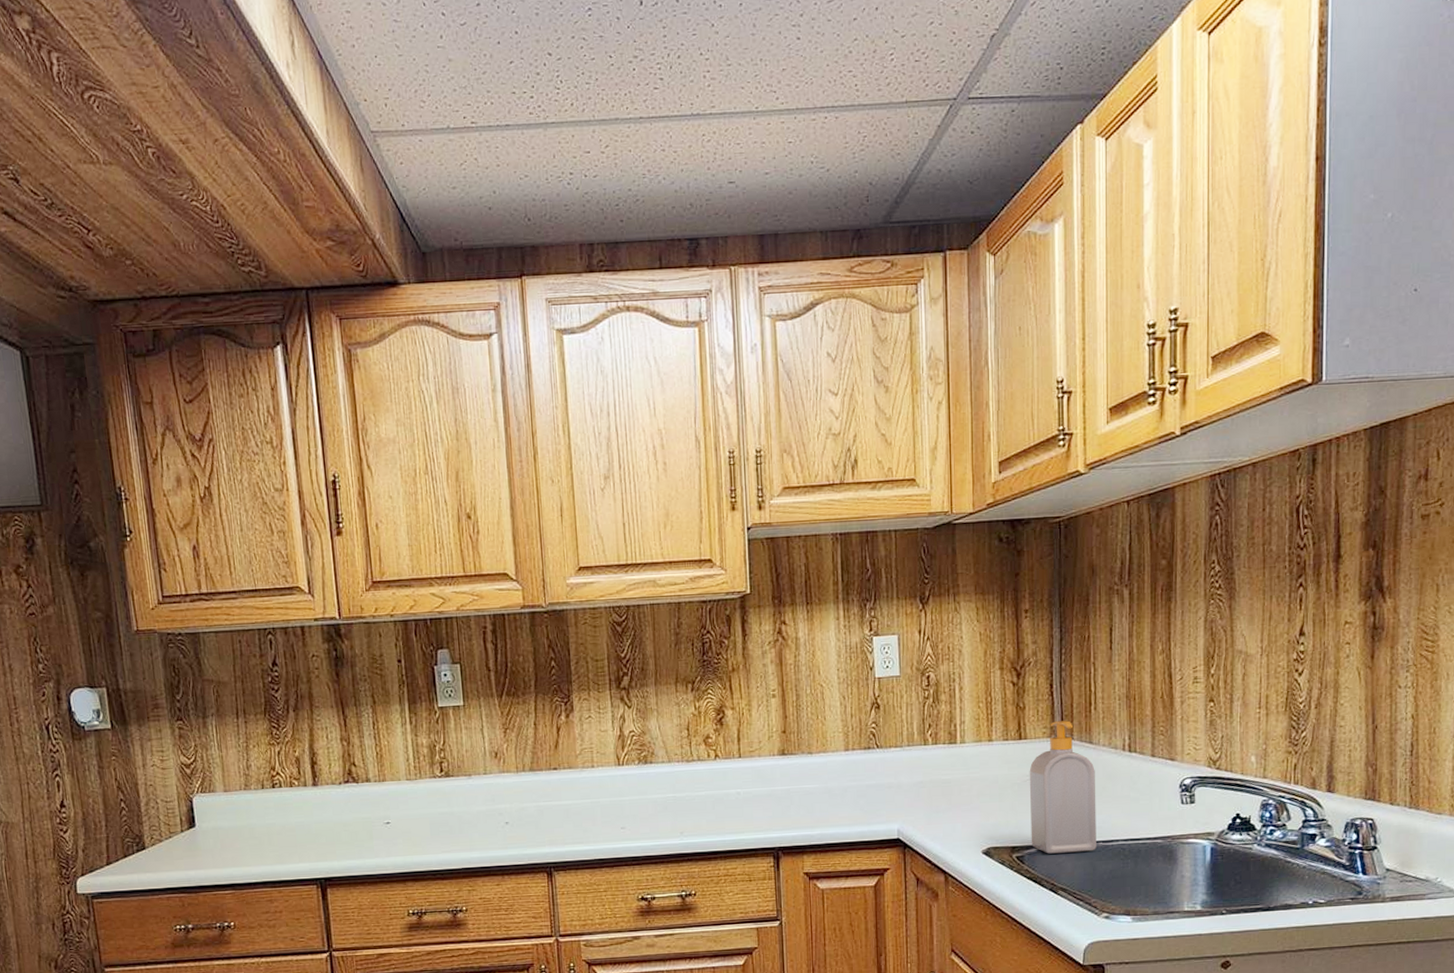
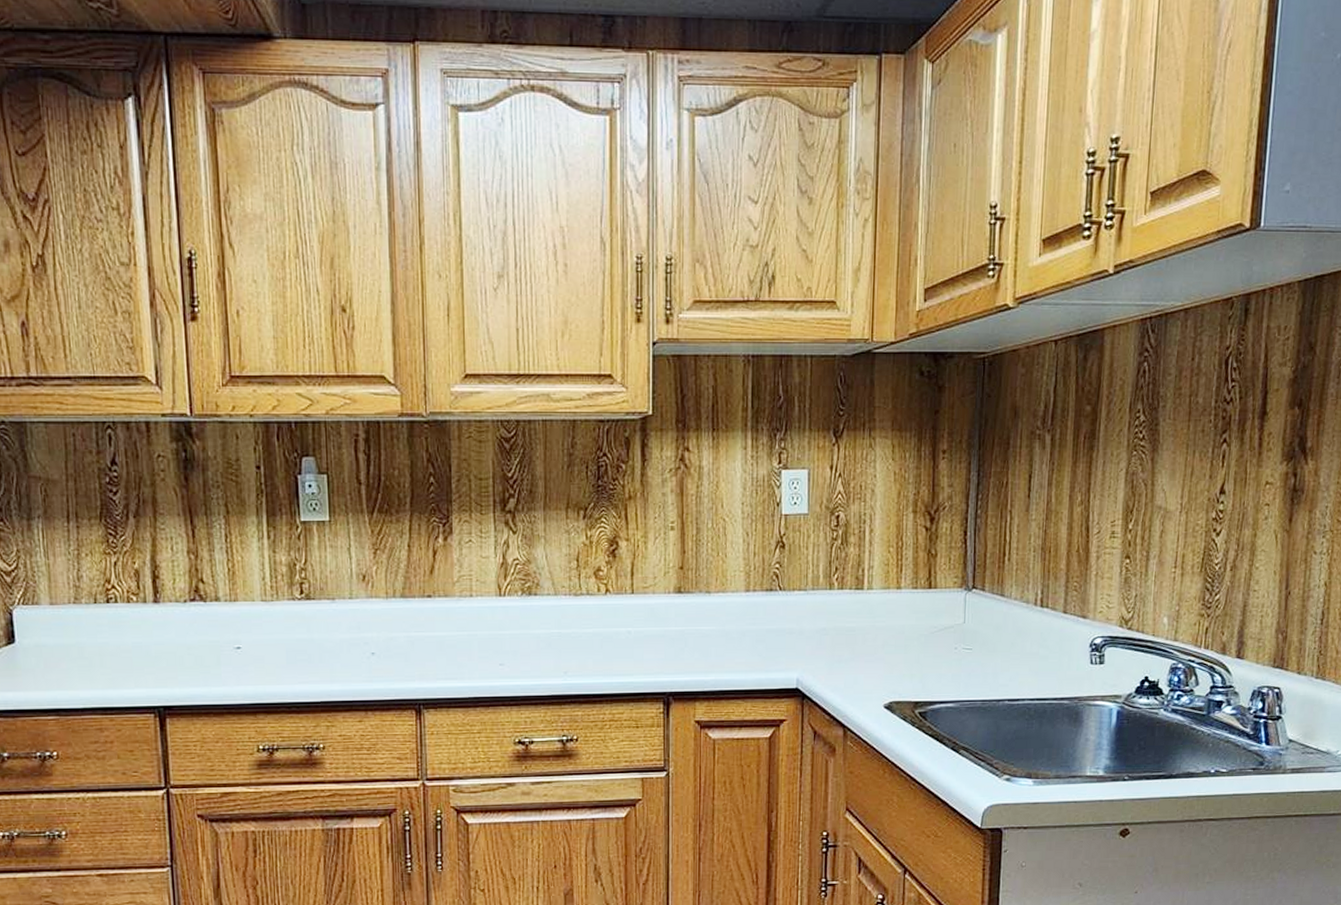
soap bottle: present [1029,720,1096,854] -> none [935,571,1005,711]

